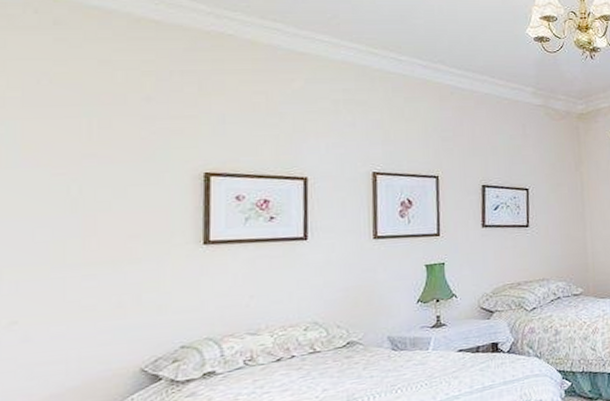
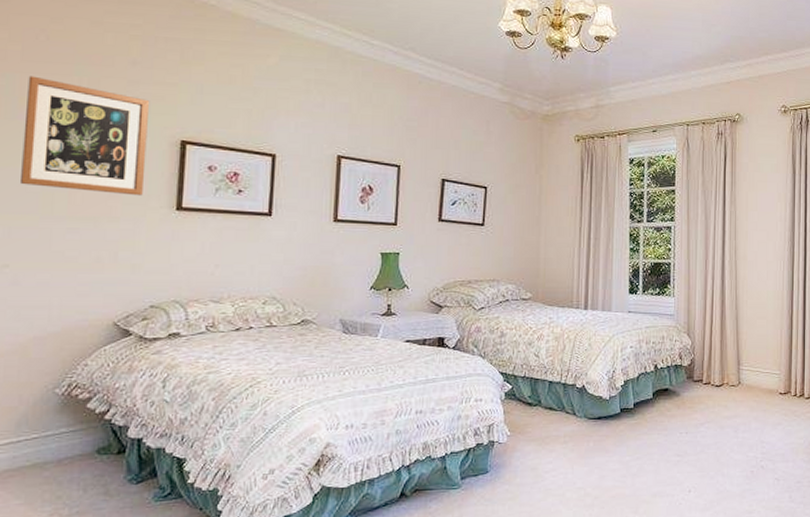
wall art: none [27,121,168,235] -> present [21,76,150,196]

